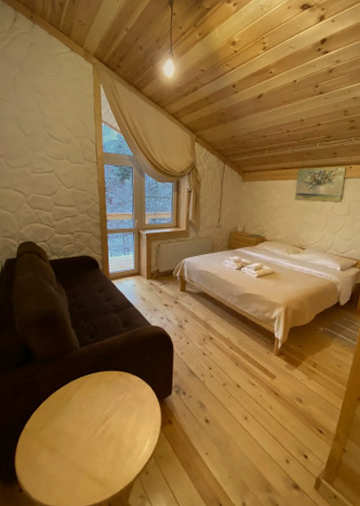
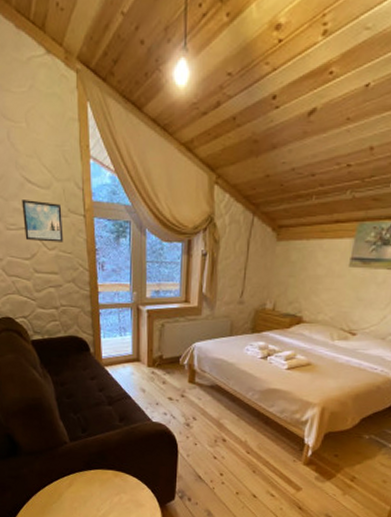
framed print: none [46,151,80,182] -> present [22,200,64,242]

